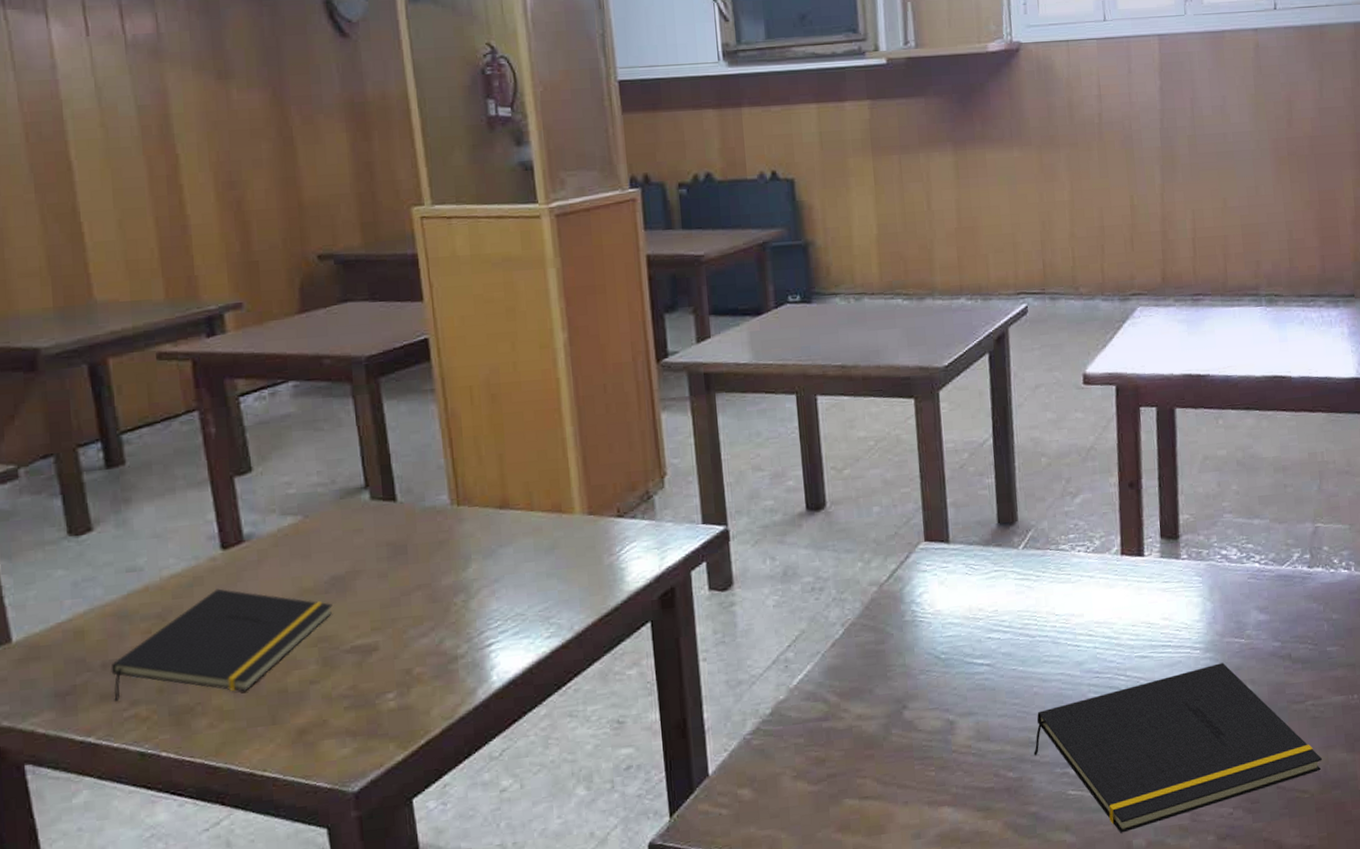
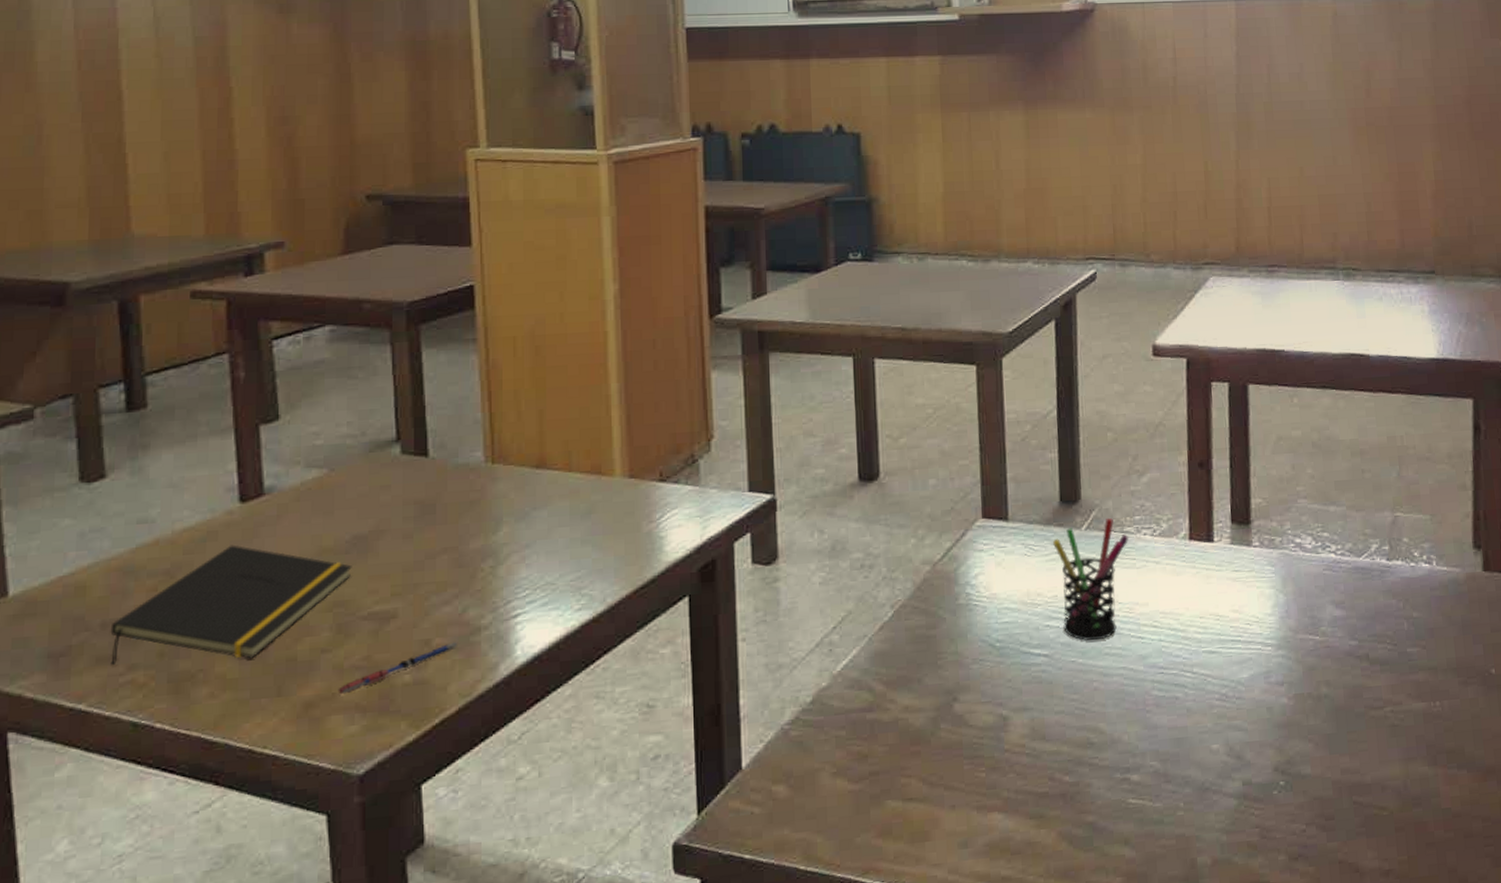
pen: none [328,670,437,722] -> present [338,642,457,695]
pen holder: none [992,536,1064,651] -> present [1053,517,1129,641]
notepad: present [1033,663,1323,833] -> none [1092,661,1403,849]

